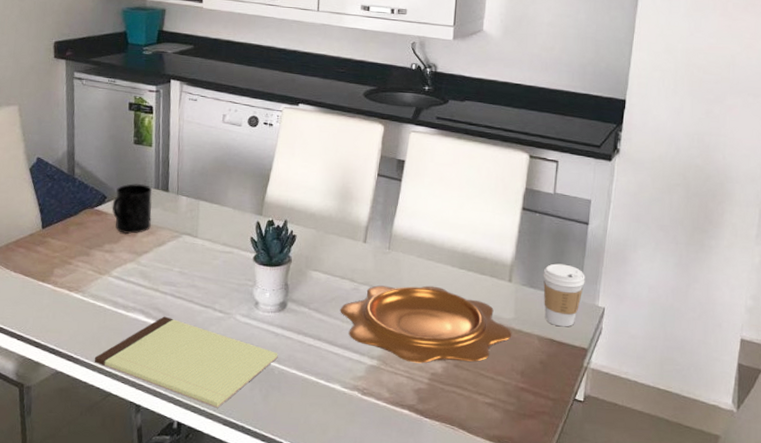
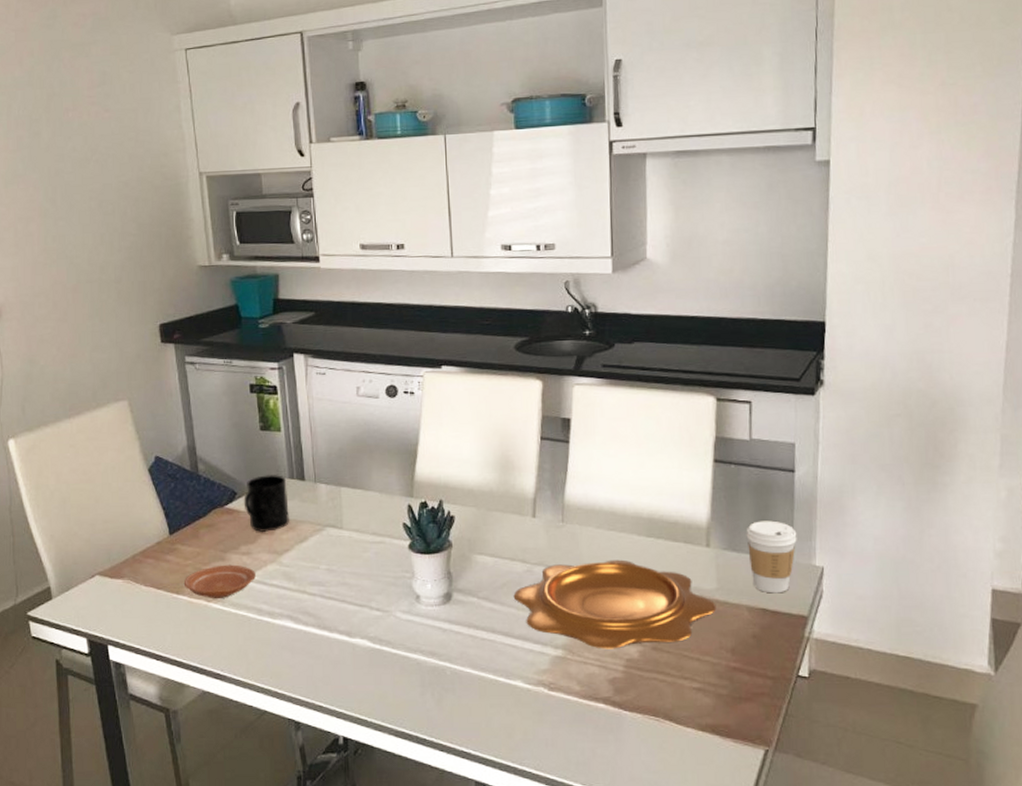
plate: none [49,259,115,289] -> present [183,564,255,598]
notepad: present [94,316,278,408] -> none [243,620,449,718]

